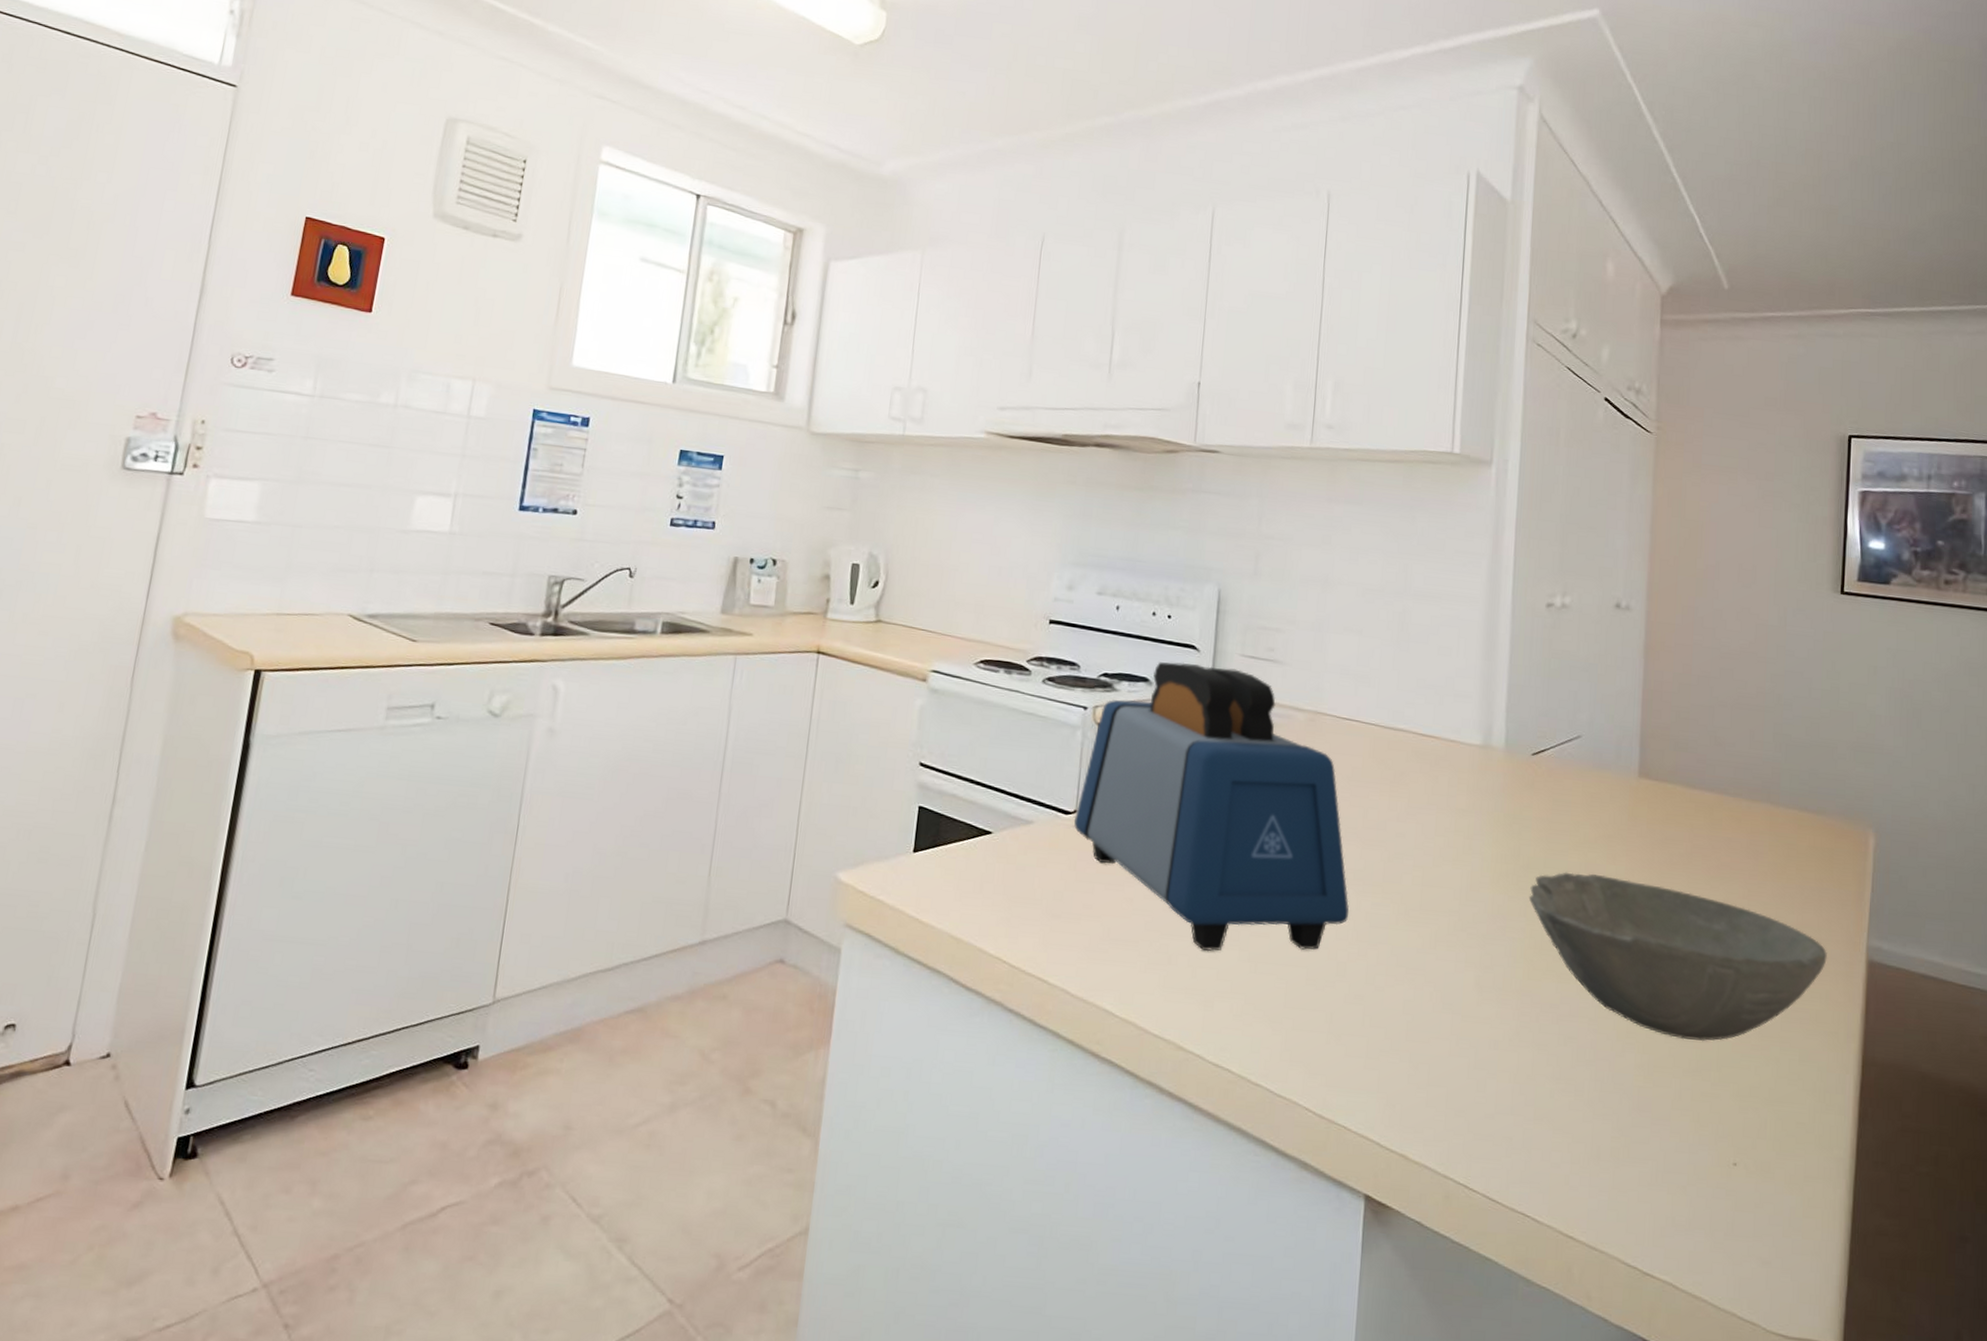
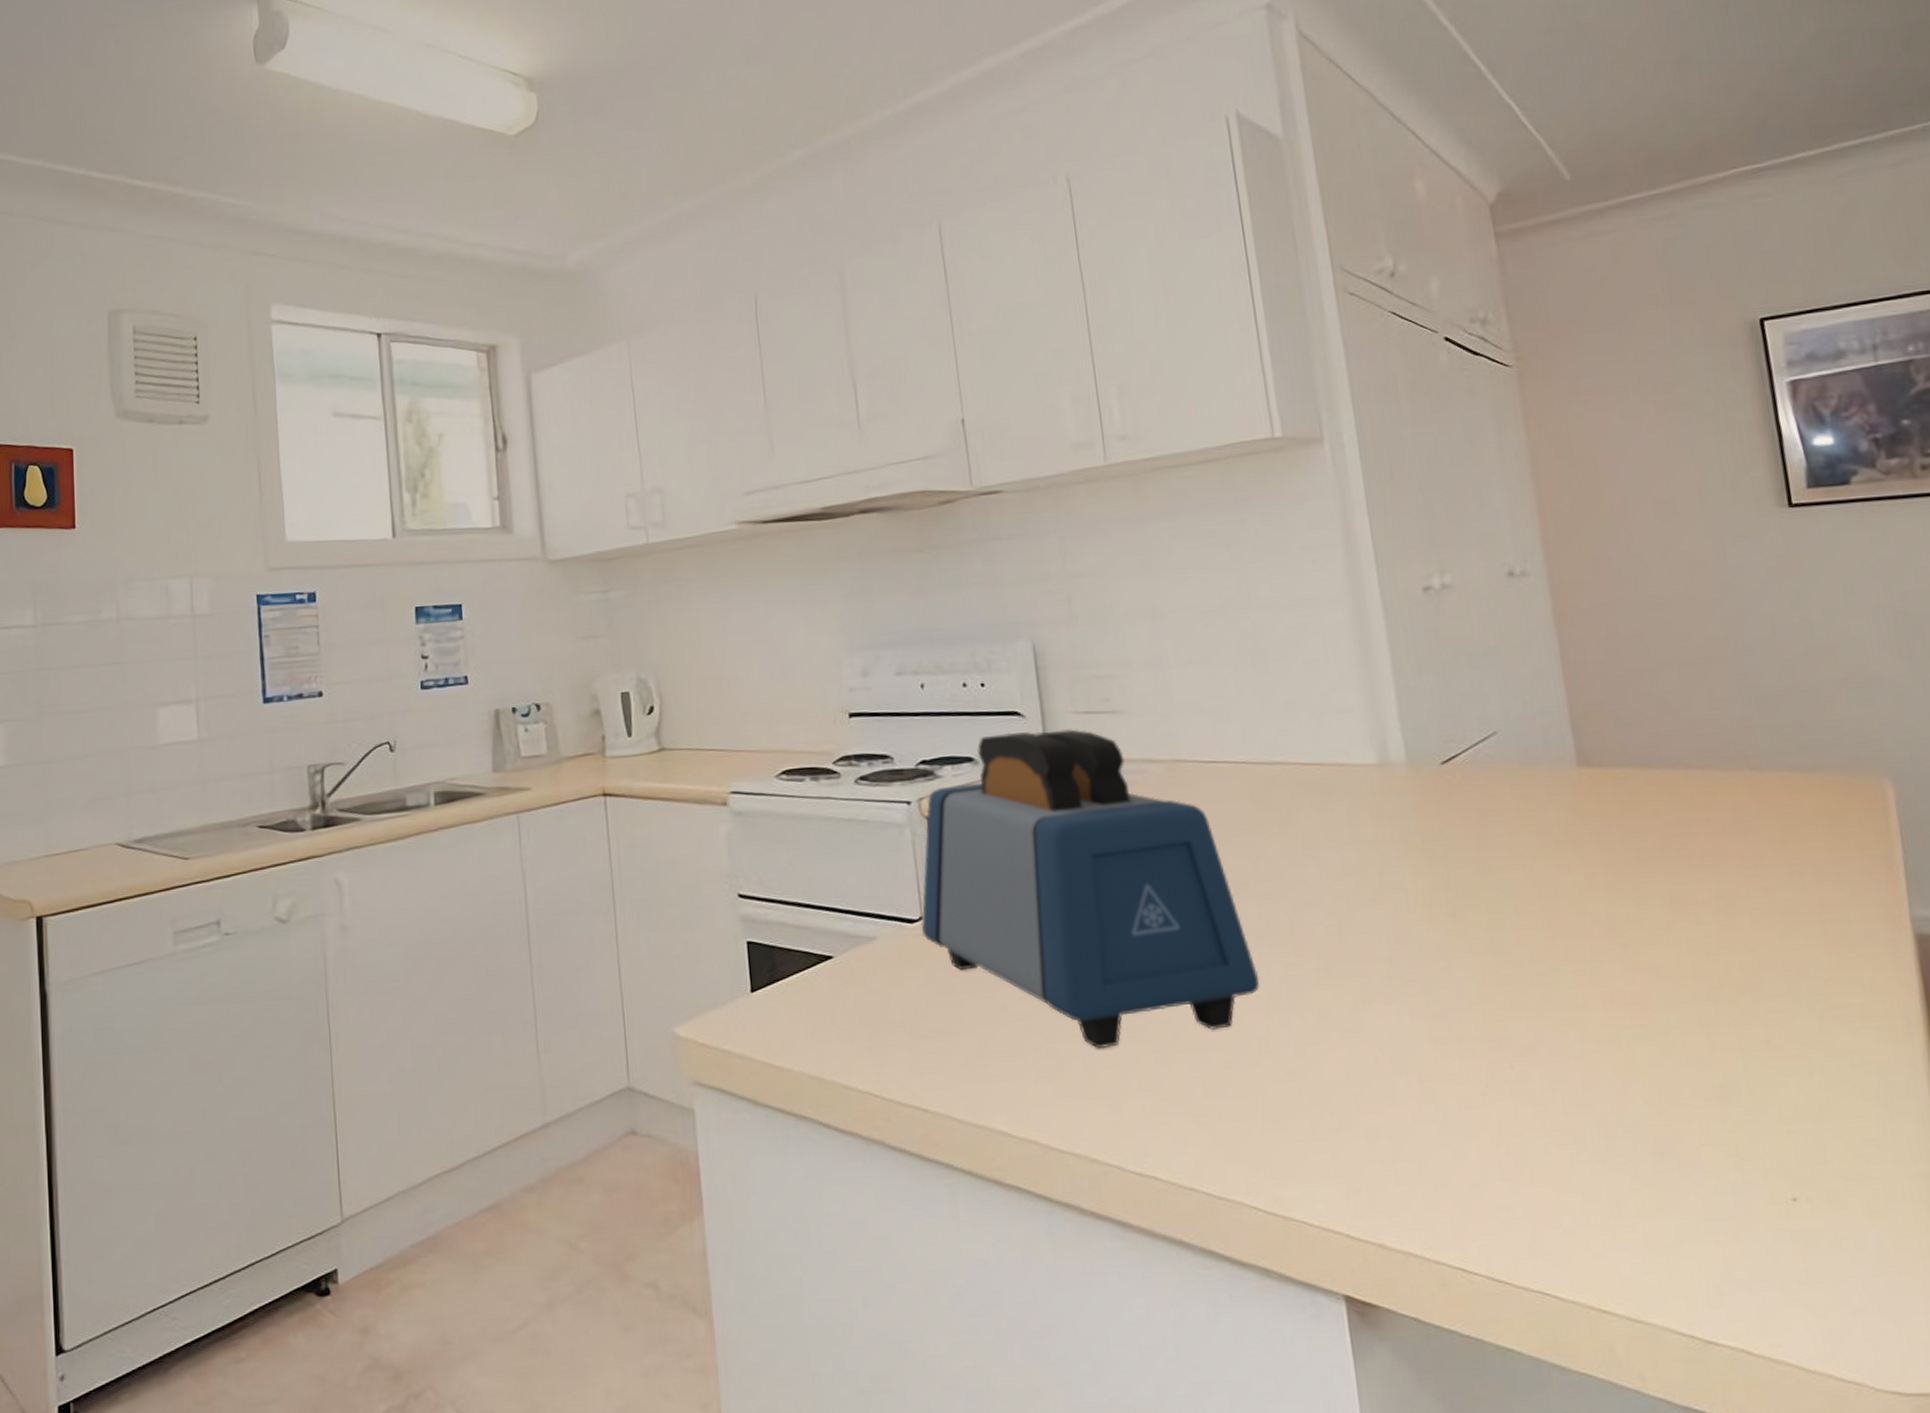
bowl: present [1528,872,1827,1042] -> none [1471,887,1862,1063]

